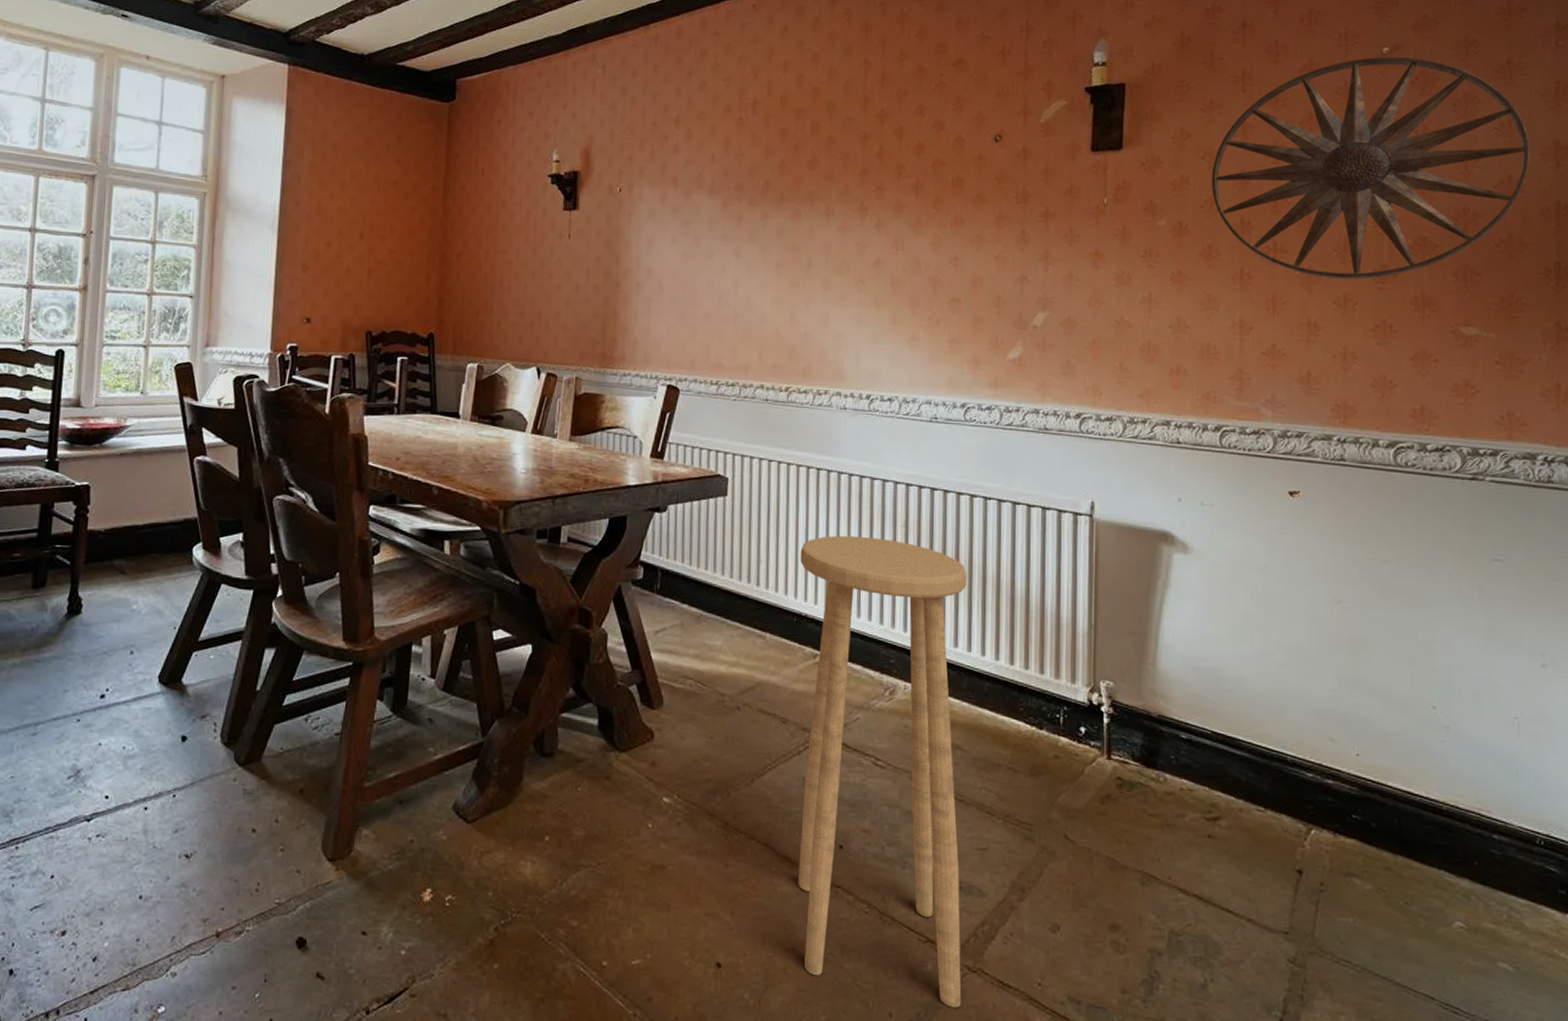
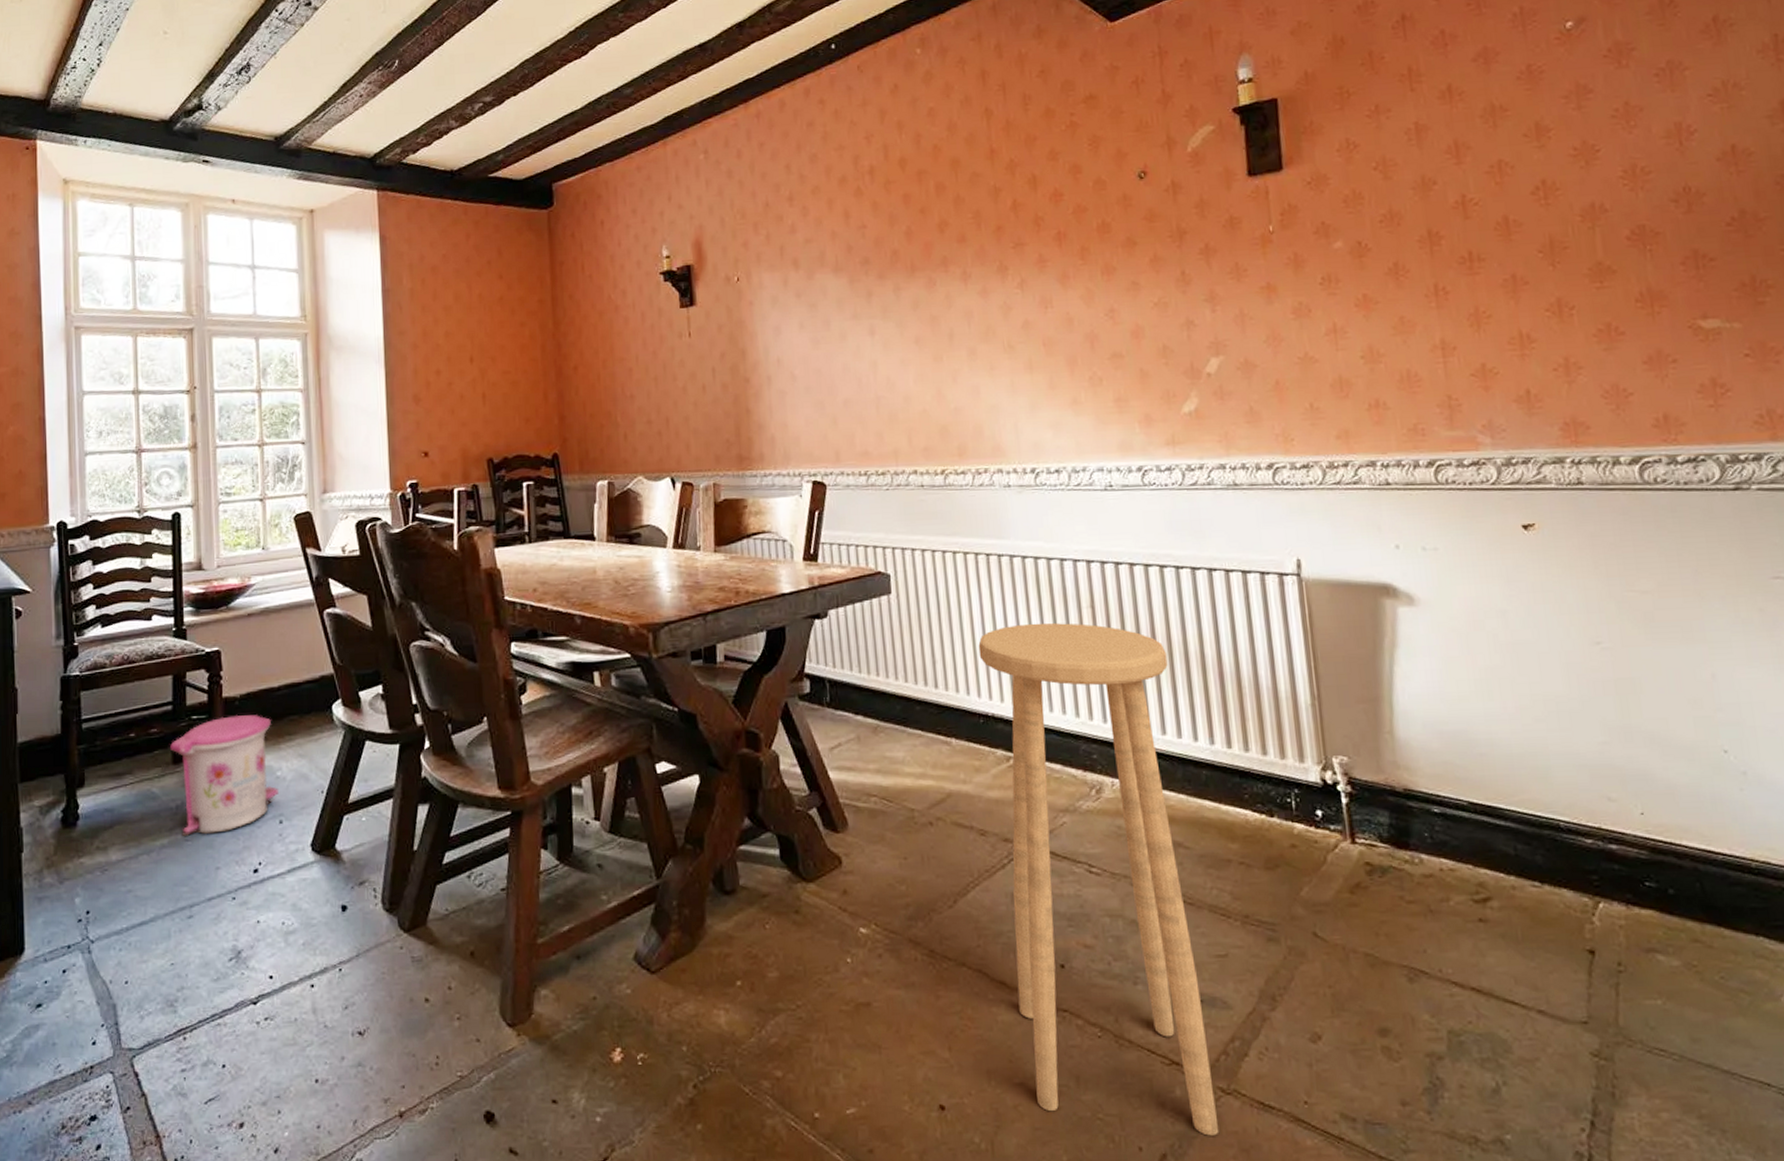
trash can: none [31,548,133,658] -> present [170,715,279,836]
wall art: present [1211,56,1531,280] -> none [1387,28,1756,284]

